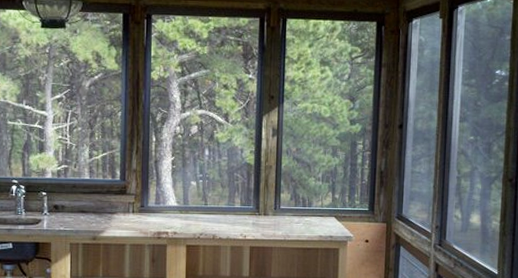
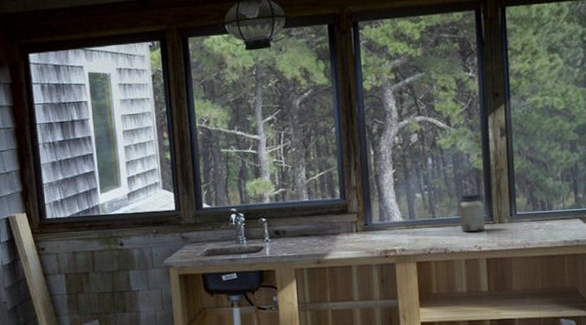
jar: none [229,186,253,221] -> present [459,193,485,232]

